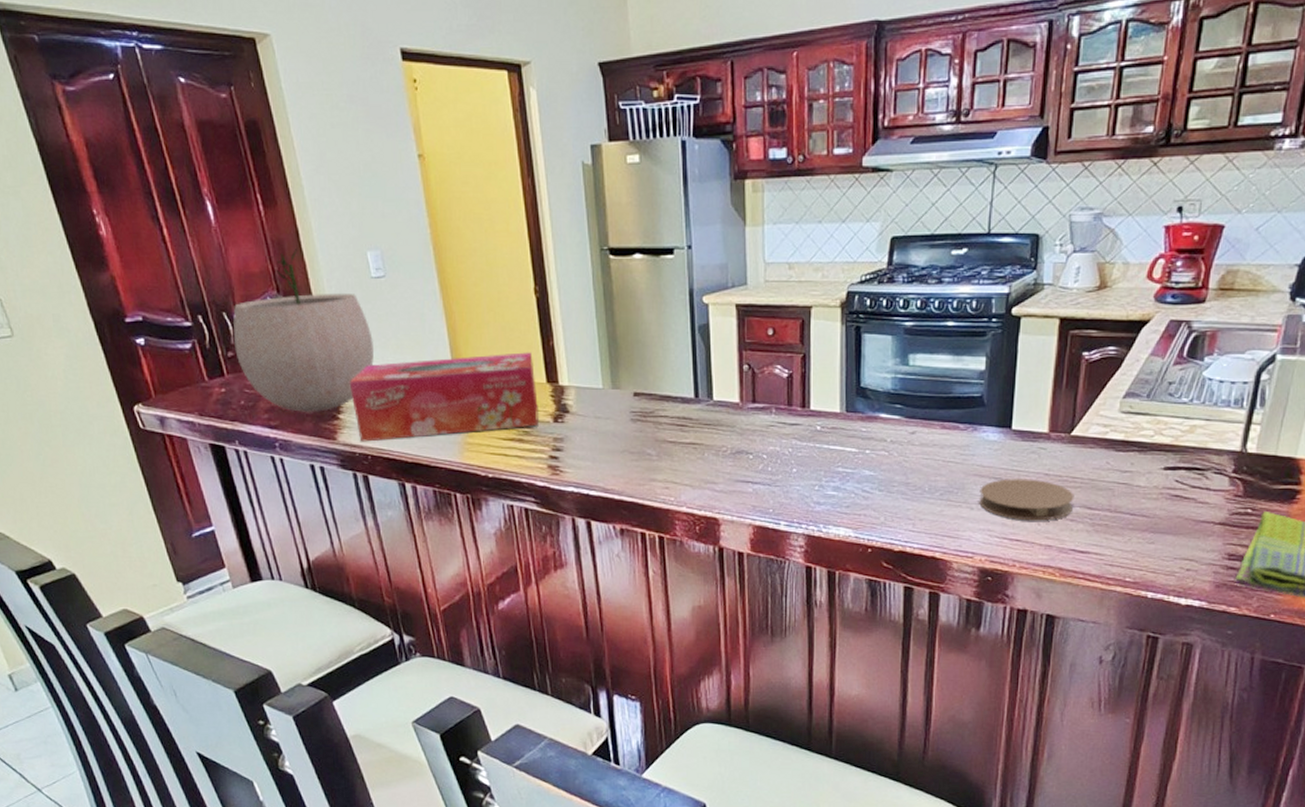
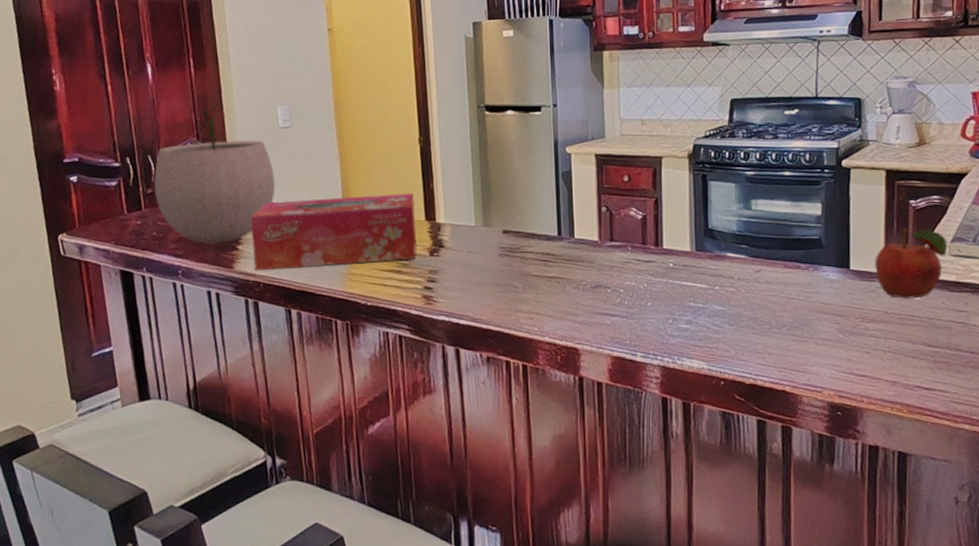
coaster: present [979,479,1074,521] -> none [824,316,915,357]
fruit: none [1039,383,1120,460] -> present [875,228,948,299]

